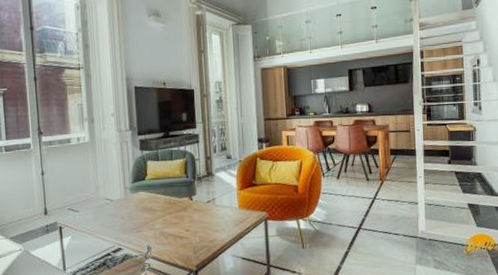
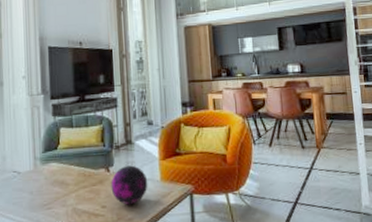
decorative orb: none [194,194,227,229] -> present [111,165,148,205]

